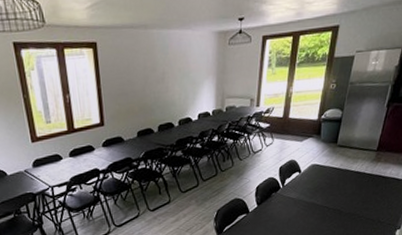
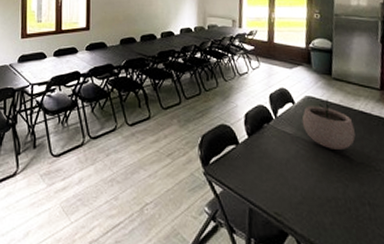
plant pot: none [305,164,348,206] -> present [301,99,356,150]

